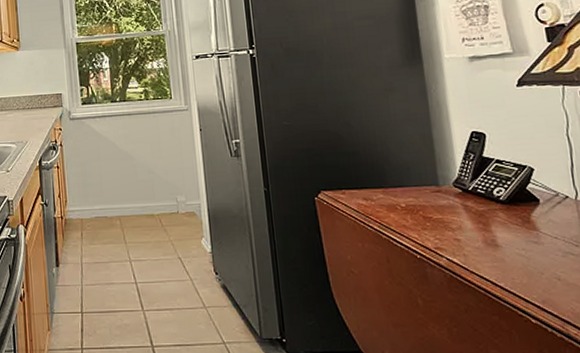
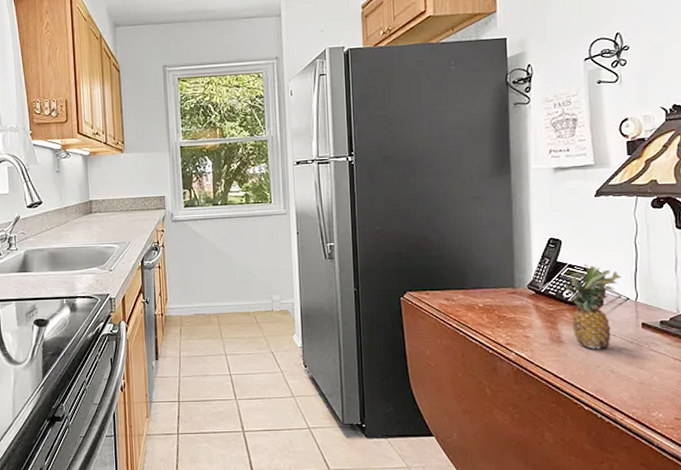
fruit: none [491,158,557,253] -> present [563,263,622,349]

